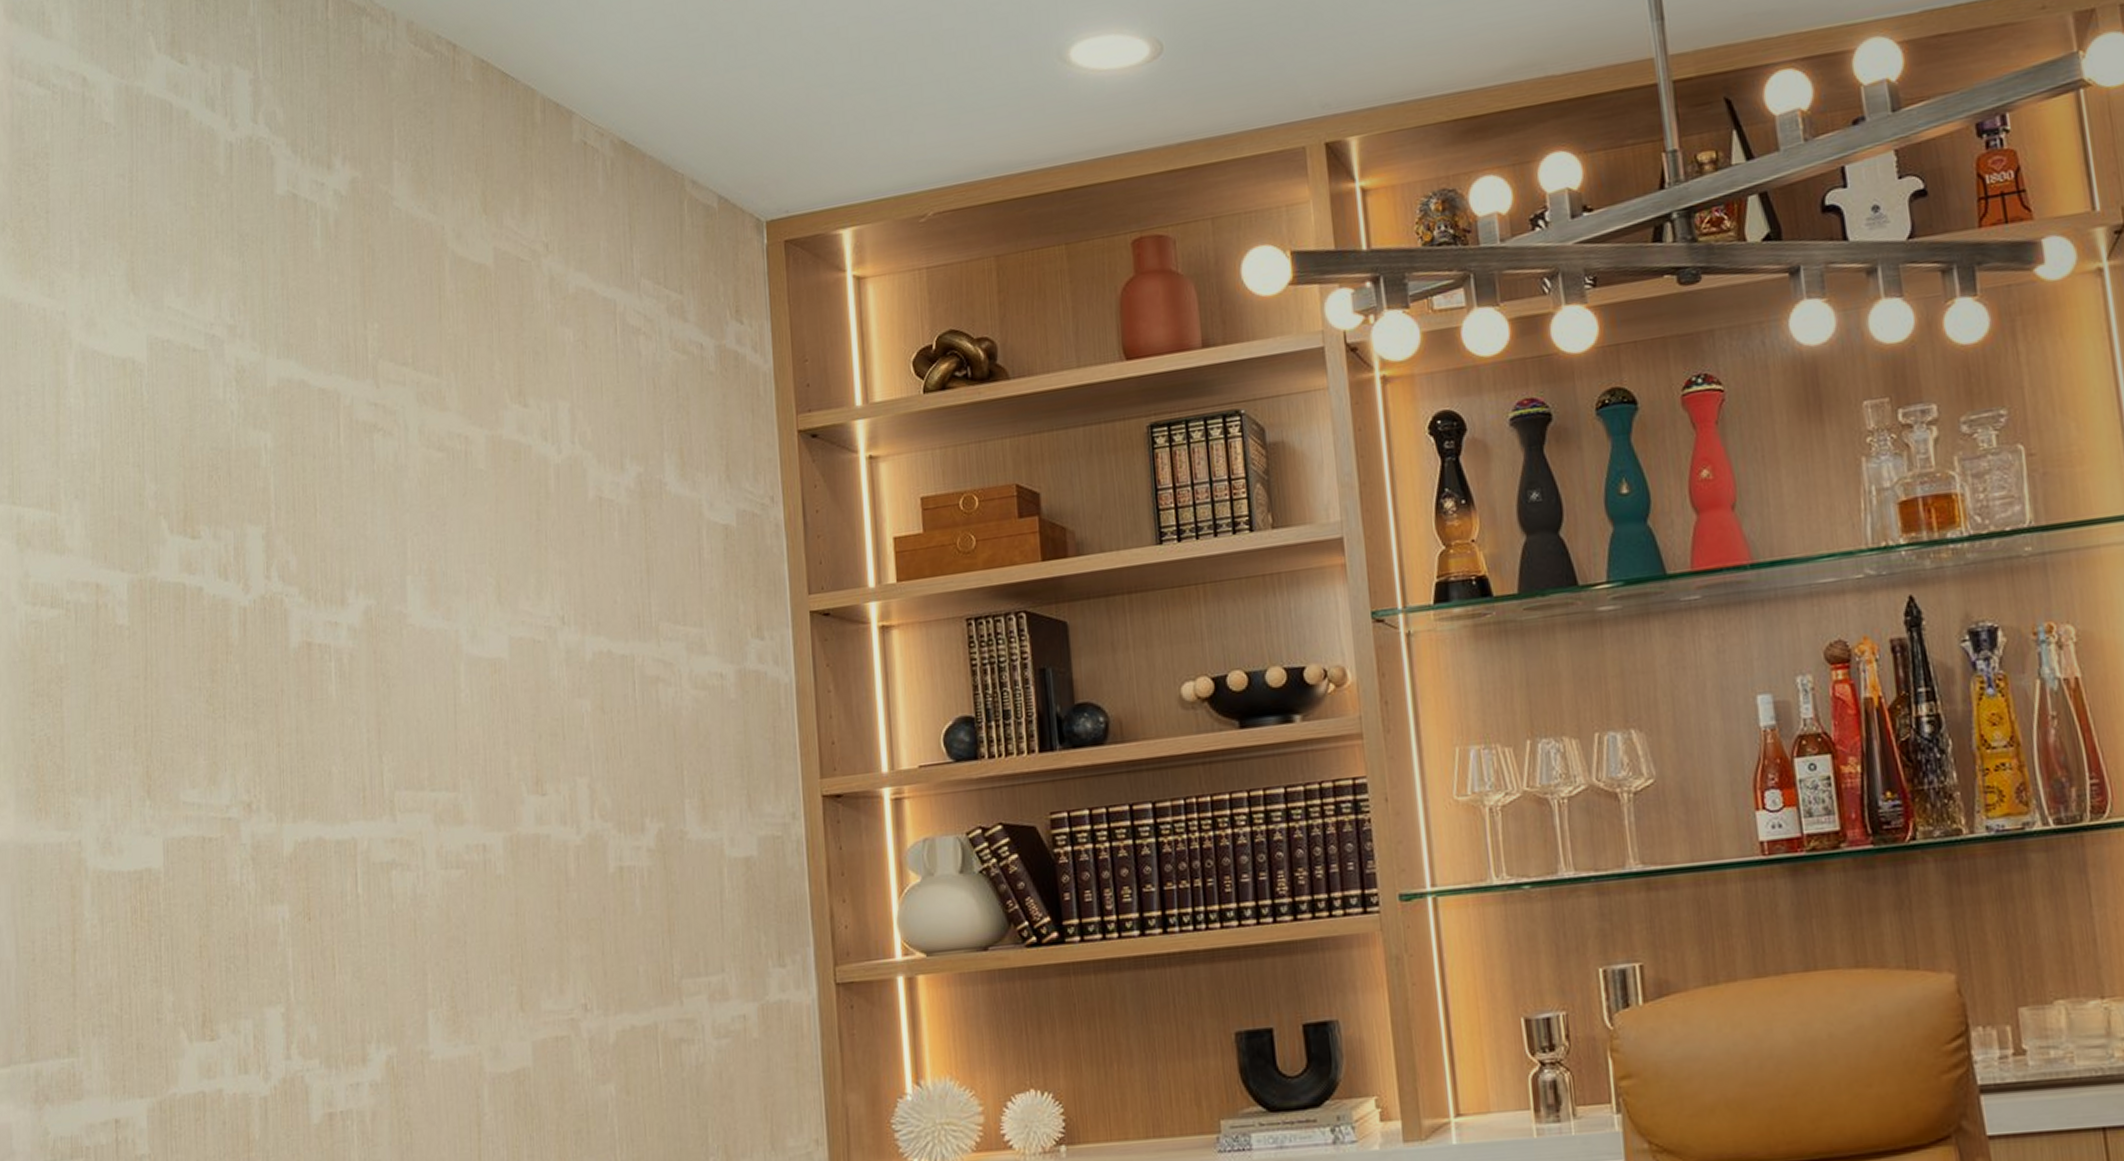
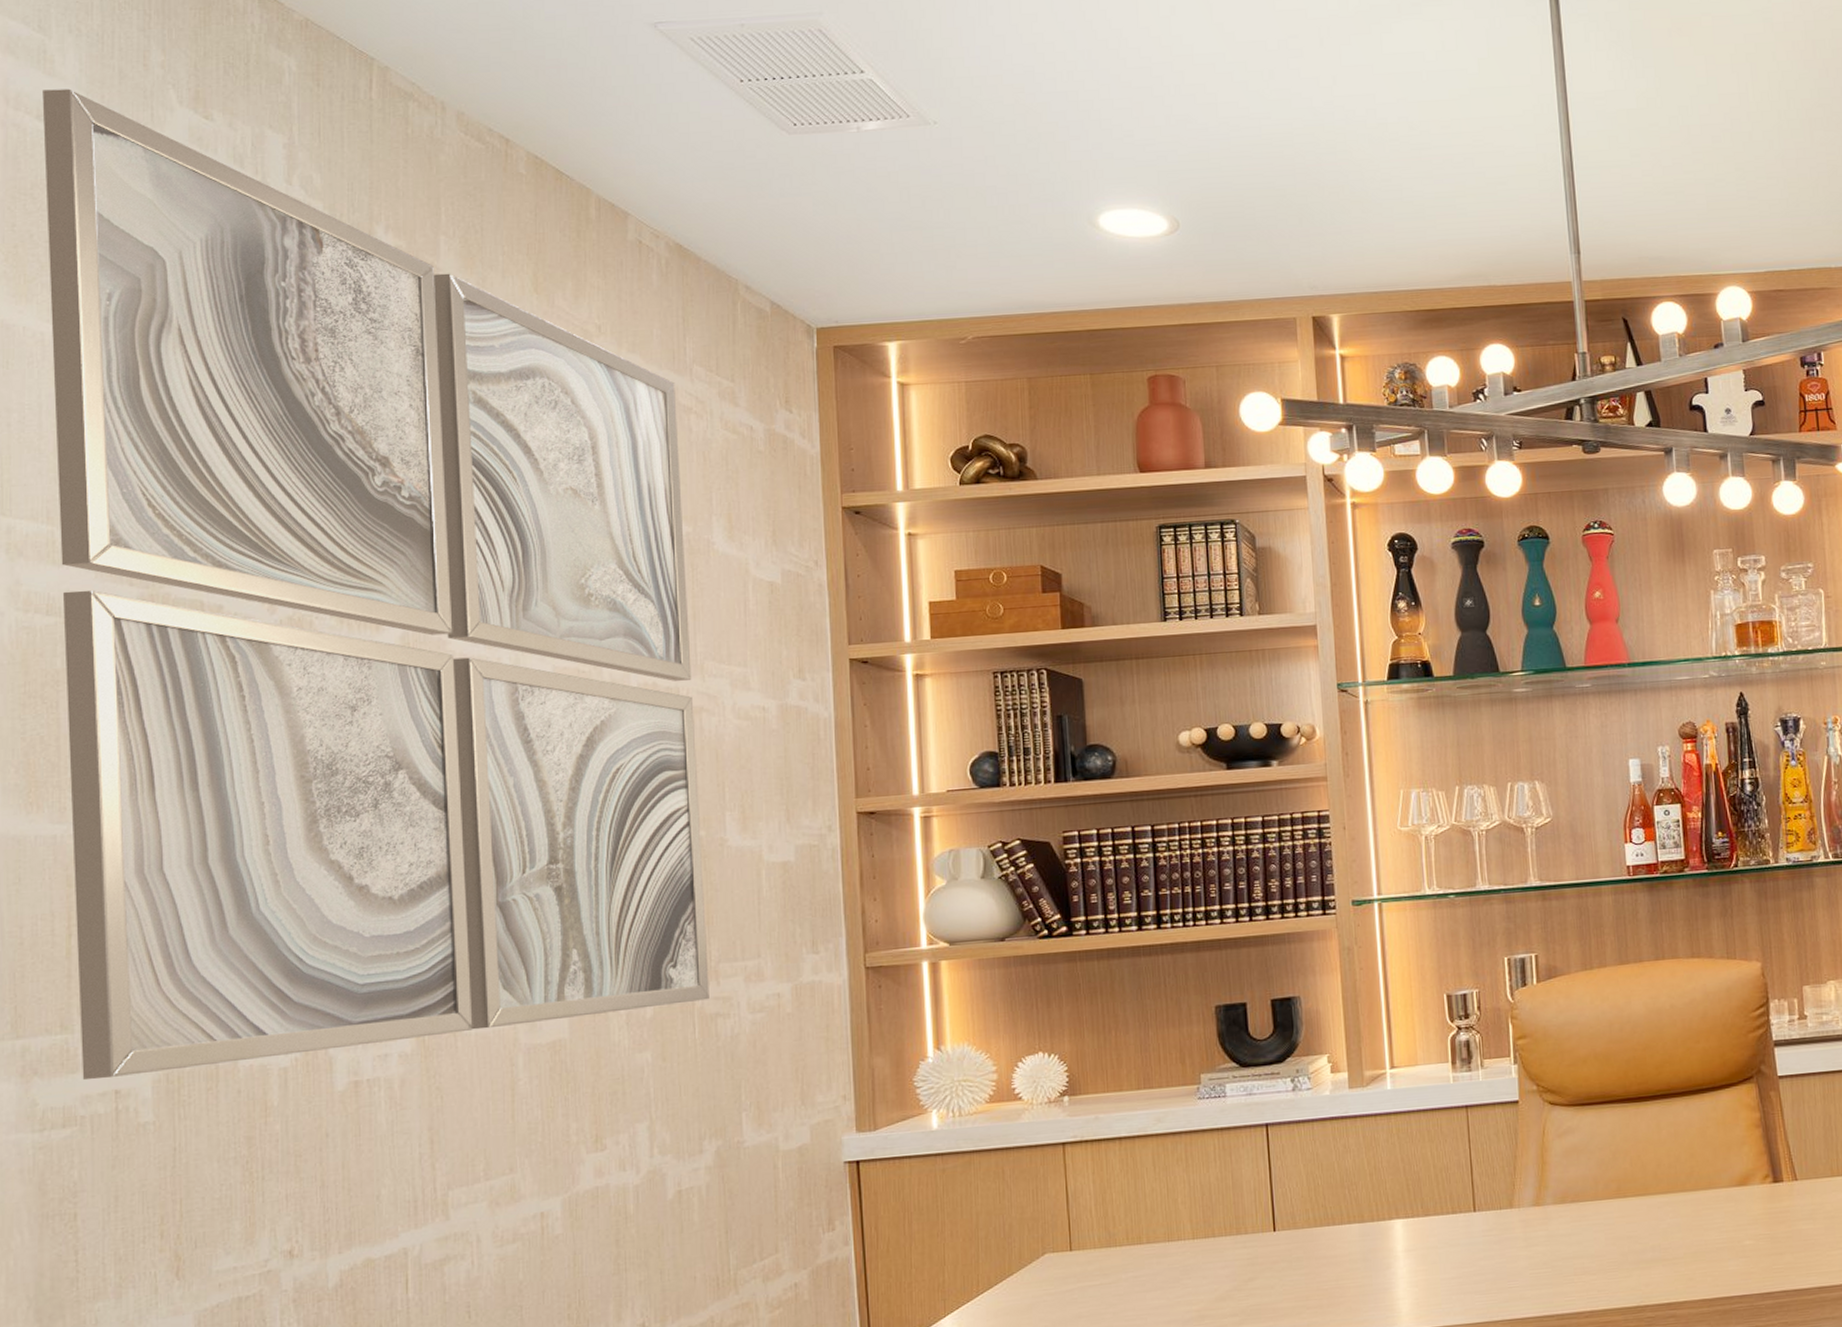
wall art: none [42,49,673,1108] -> present [42,88,709,1081]

